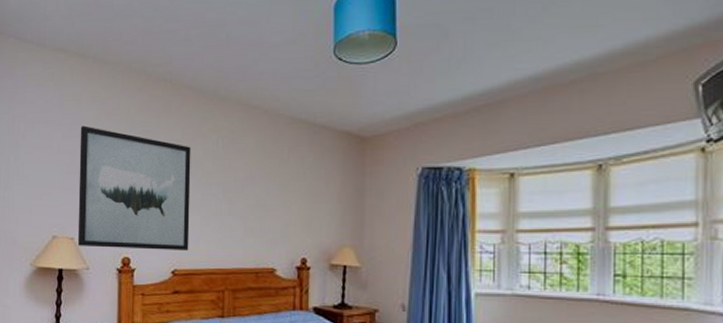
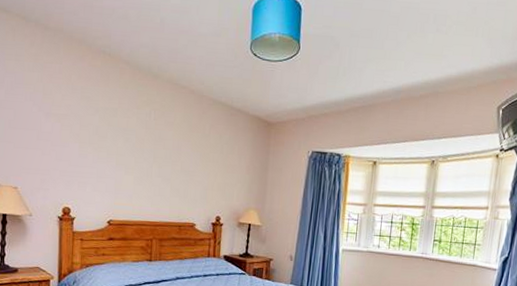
wall art: present [77,125,191,252] -> none [20,85,127,205]

